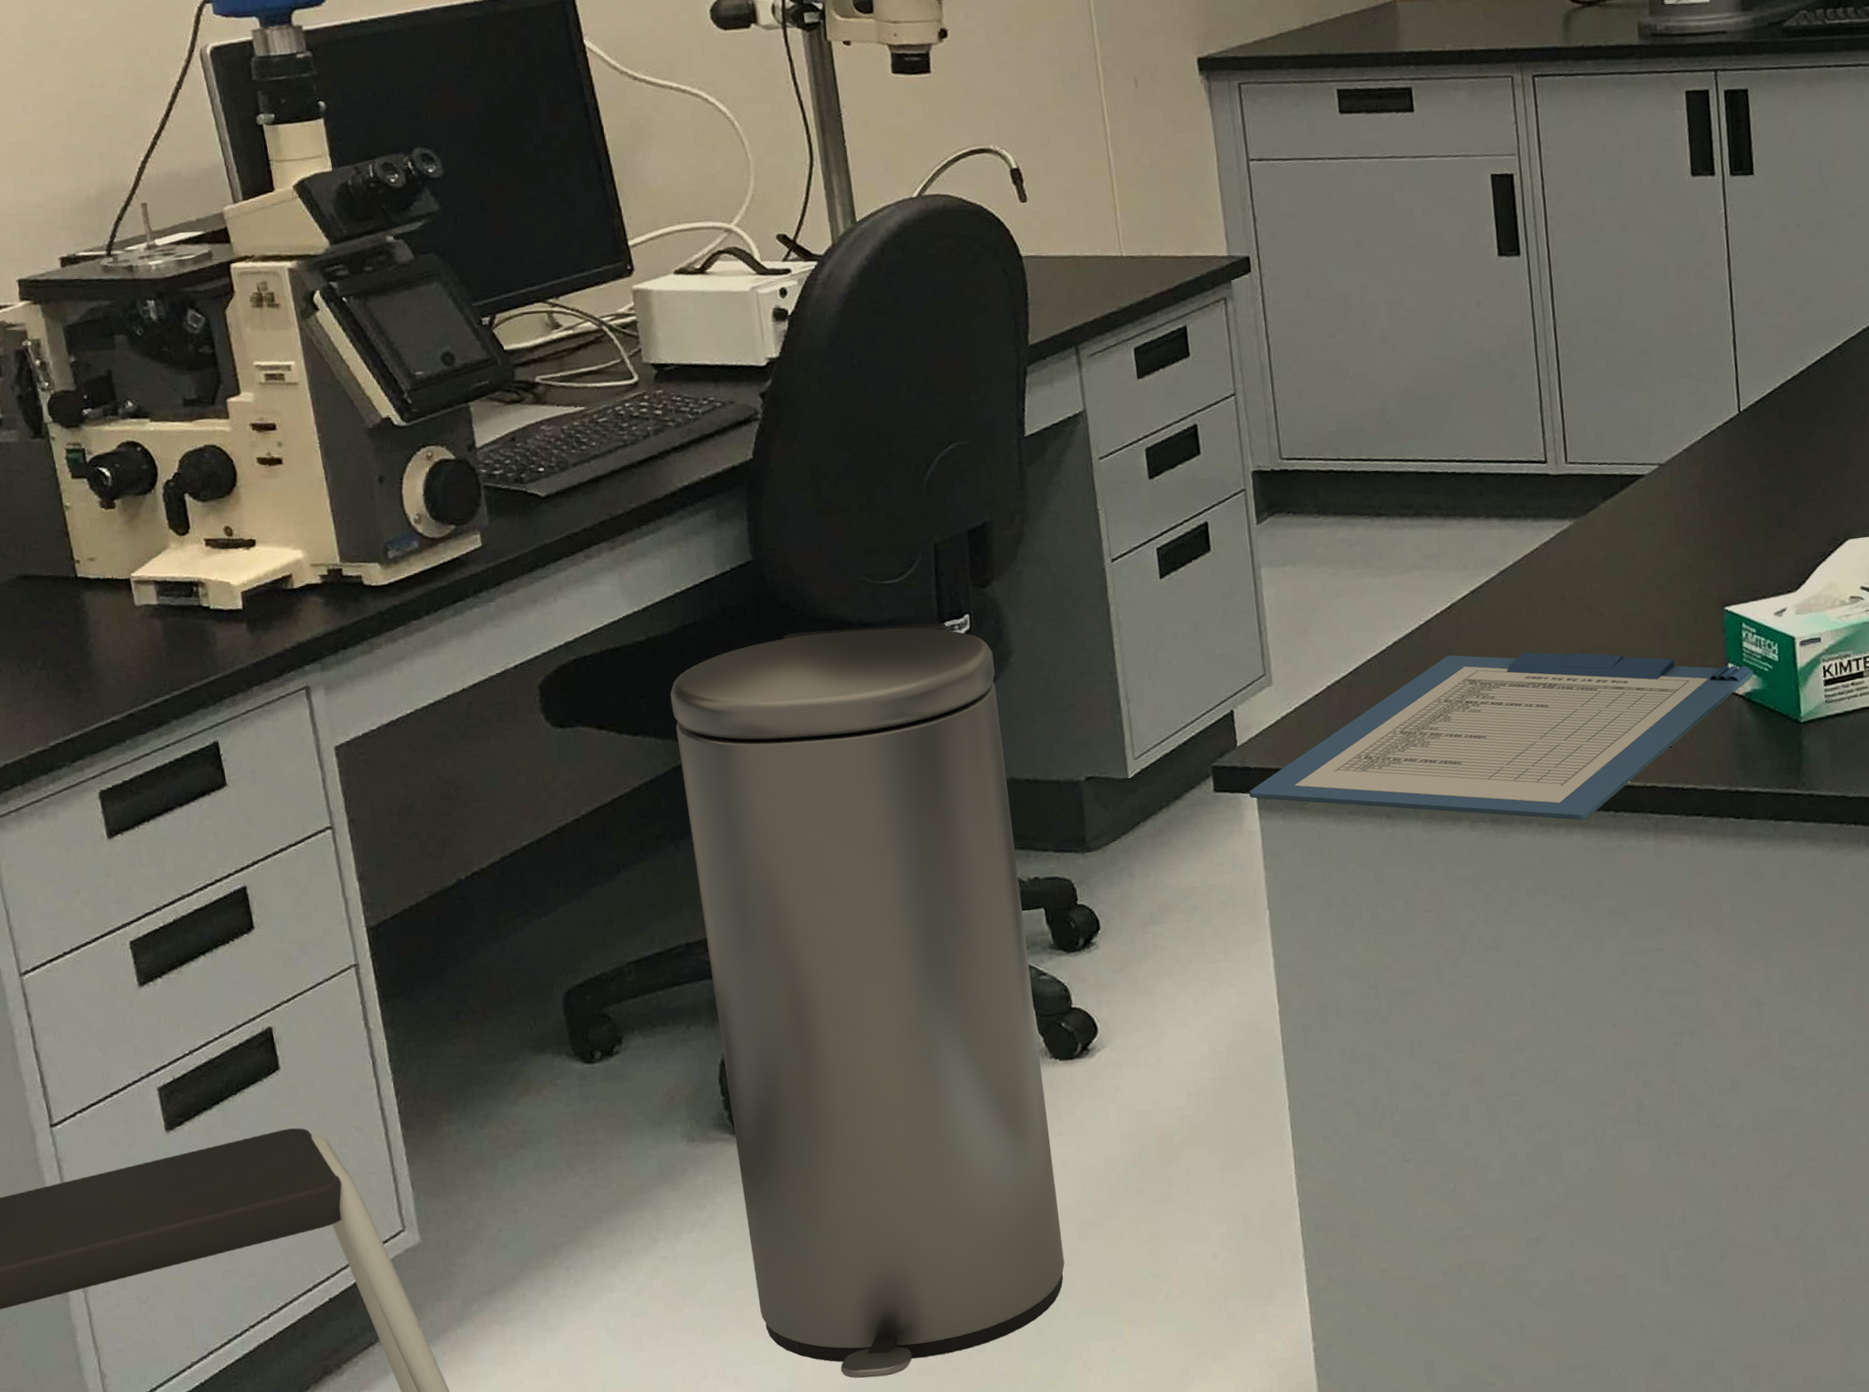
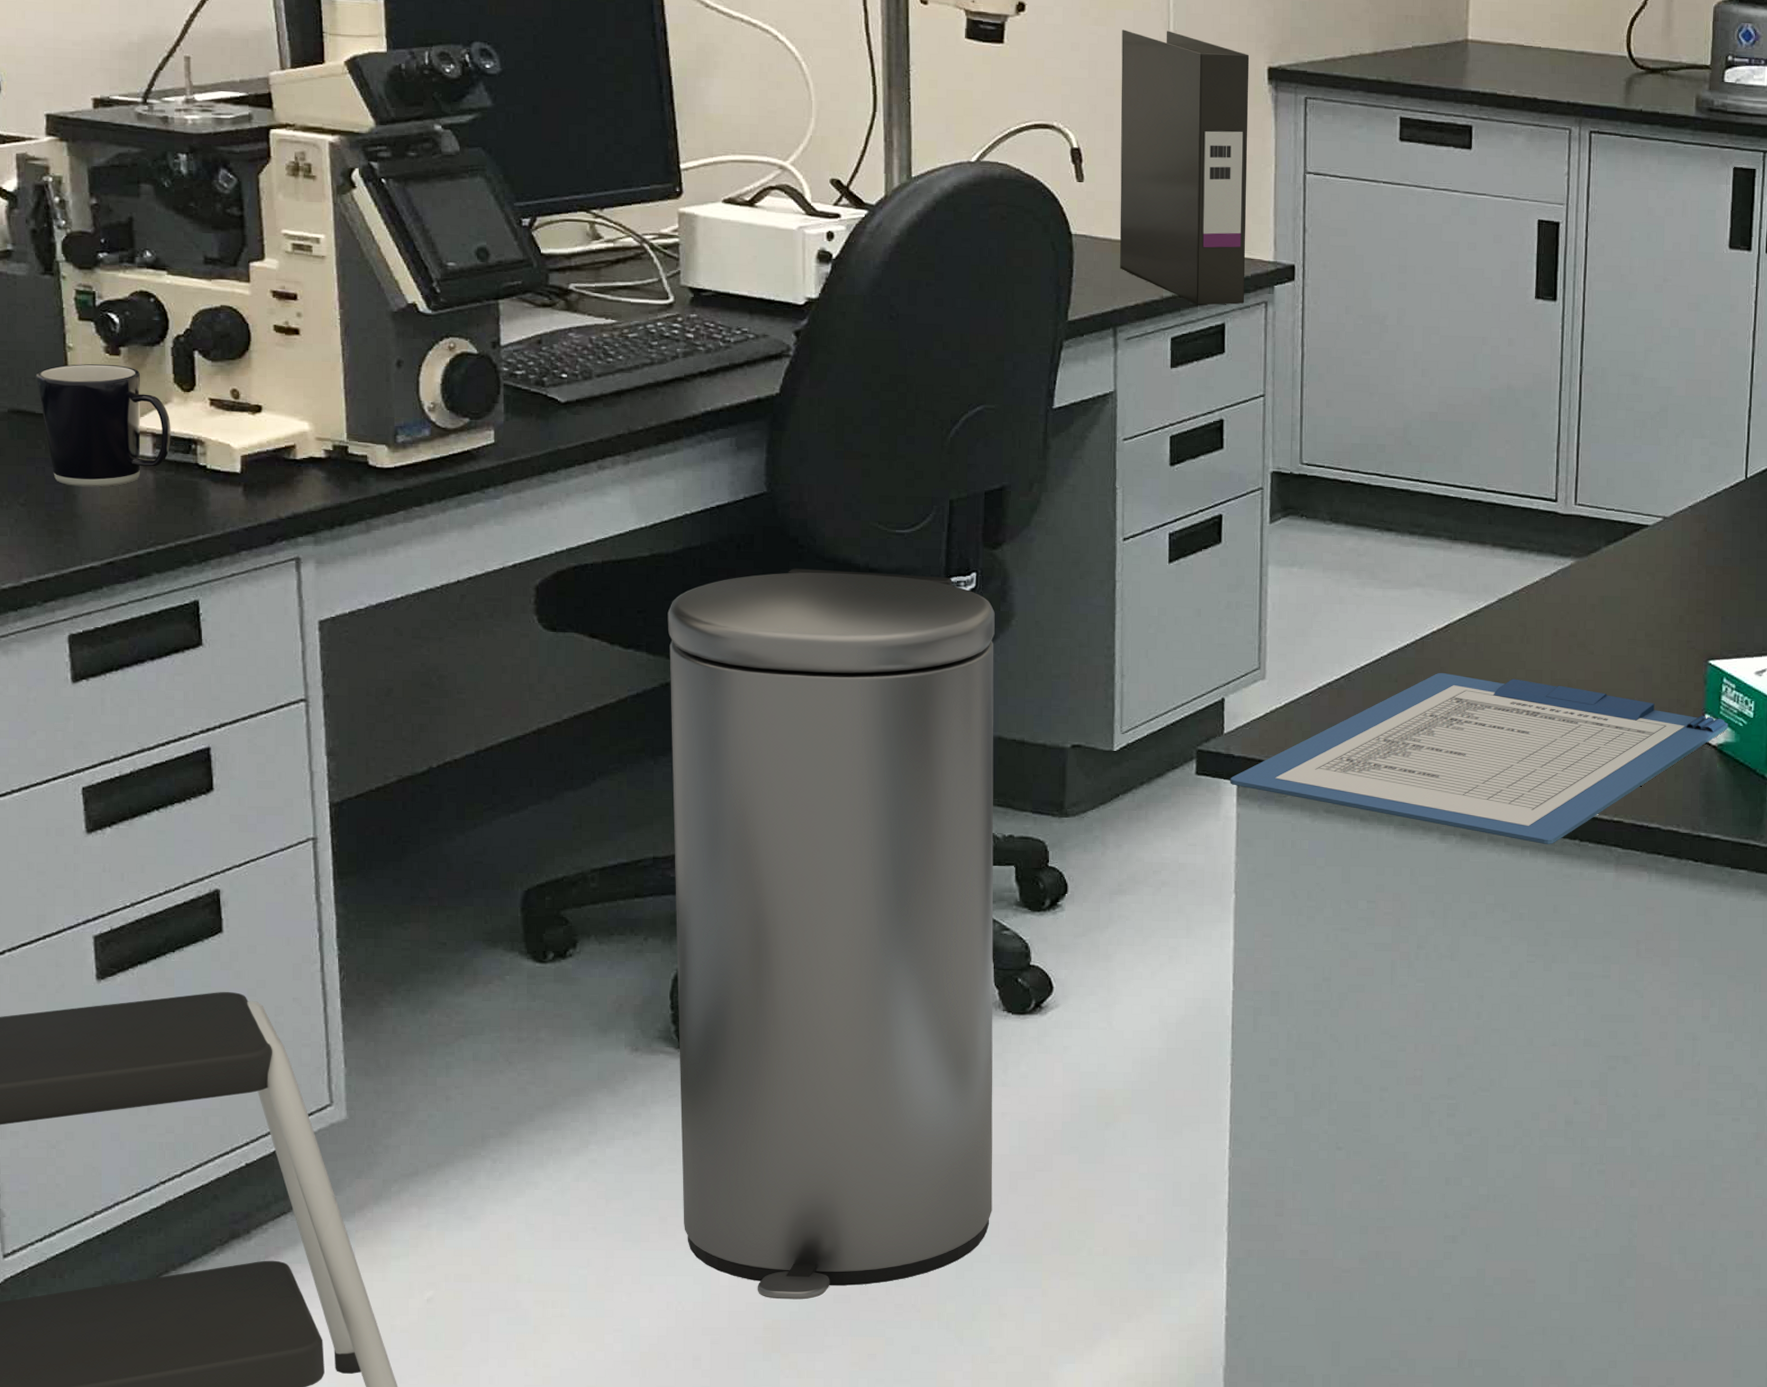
mug: none [38,518,174,644] -> present [35,363,171,487]
binder: none [1046,35,1204,311] -> present [1119,29,1250,305]

